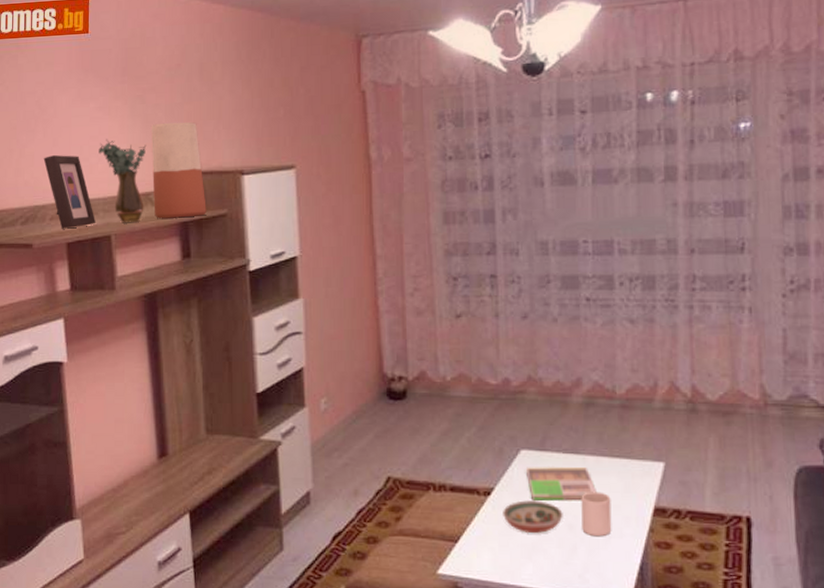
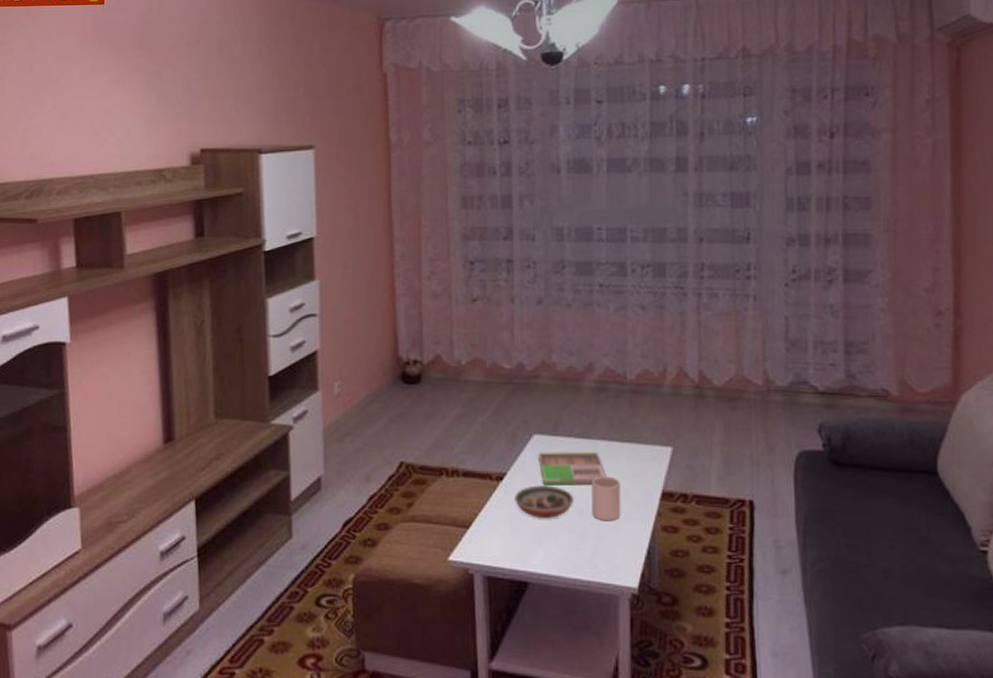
picture frame: present [43,155,95,229] -> none [52,128,105,204]
vase: present [99,139,147,222] -> none [111,112,162,199]
vase: present [150,122,206,219] -> none [166,98,222,196]

